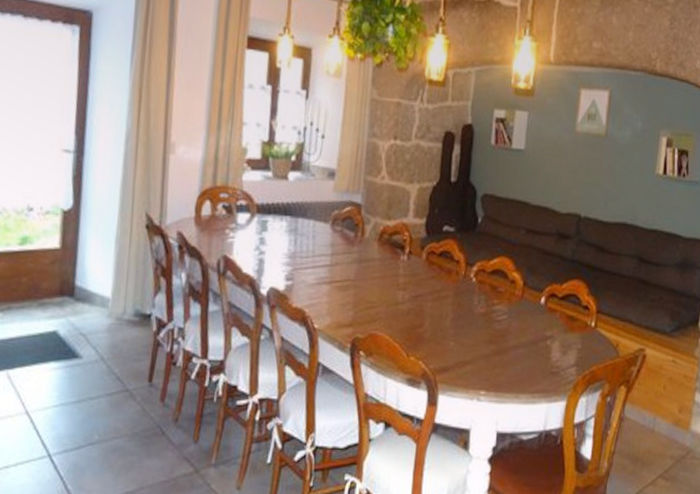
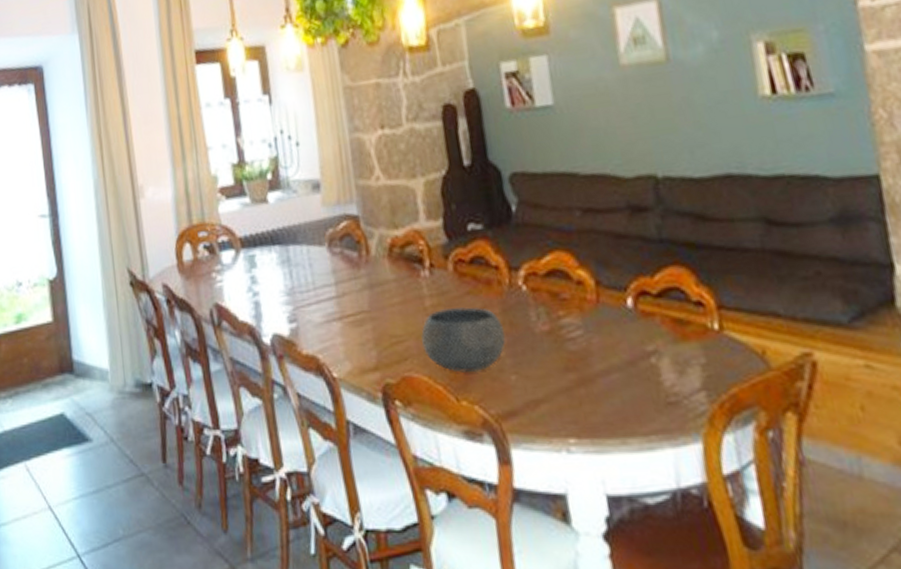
bowl: none [390,287,453,336] -> present [421,307,506,373]

